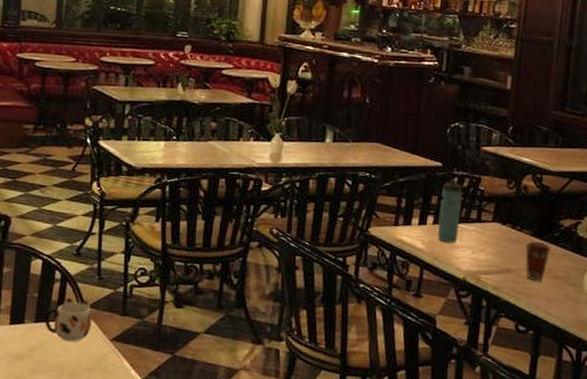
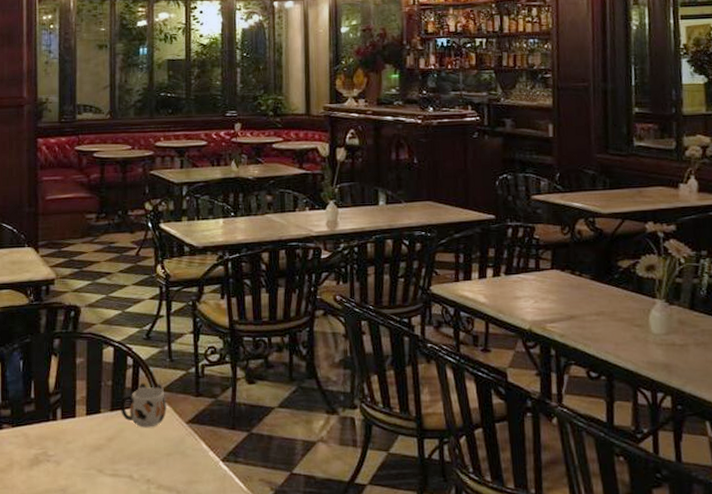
water bottle: present [437,178,462,243] -> none [497,229,520,294]
coffee cup: present [525,241,552,281] -> none [587,284,613,325]

